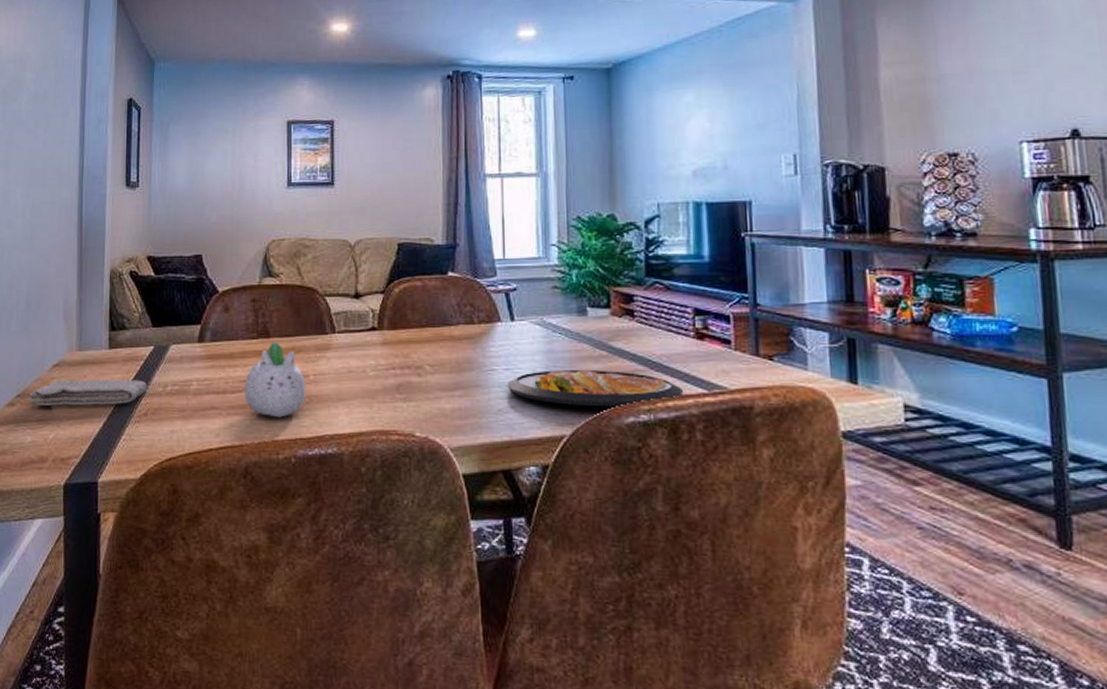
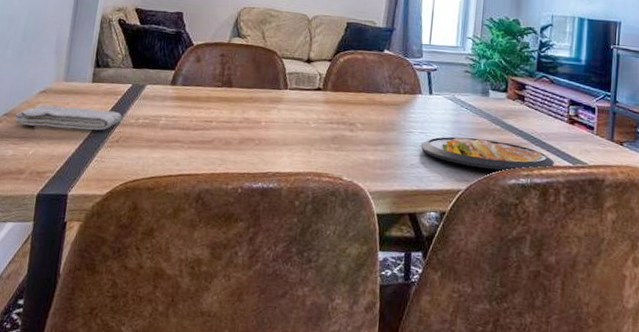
succulent planter: present [245,342,306,418] -> none [205,91,258,155]

